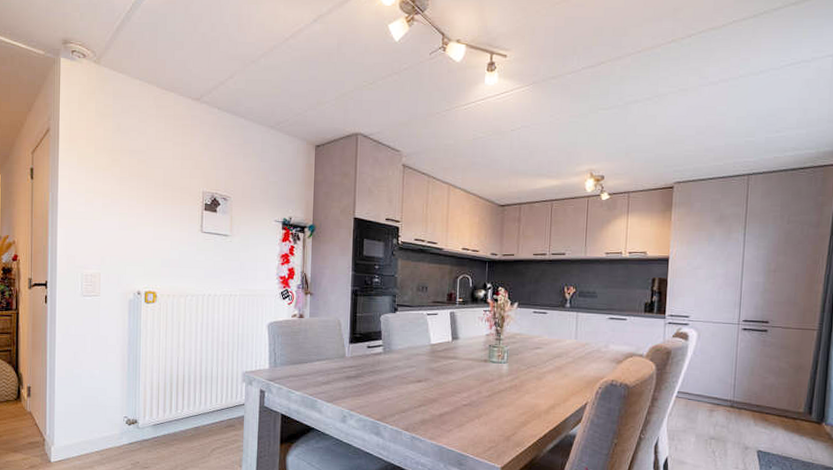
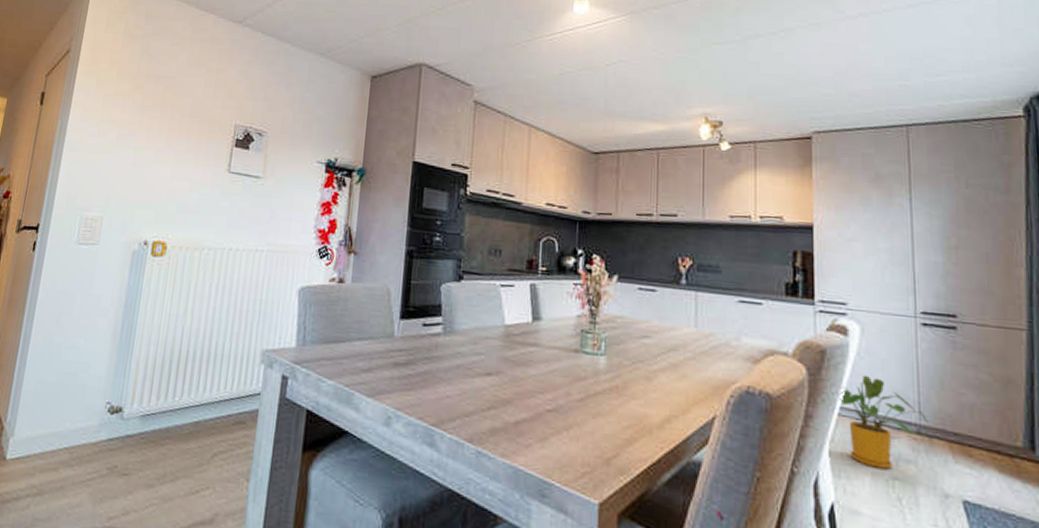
house plant: none [678,368,740,432] -> present [839,375,928,469]

